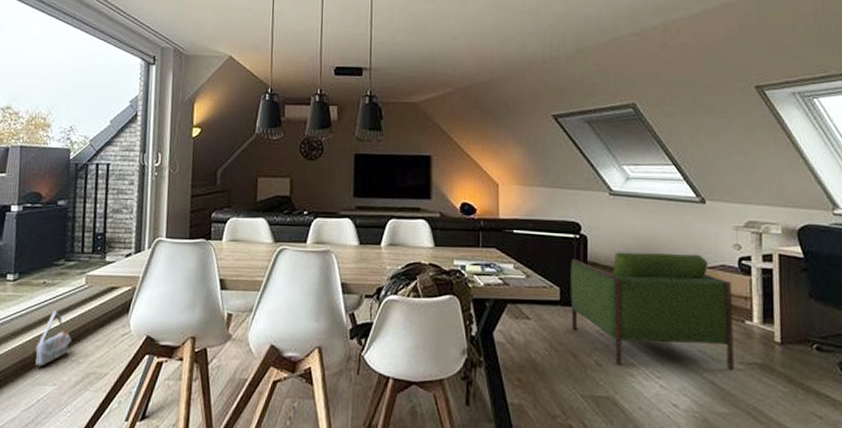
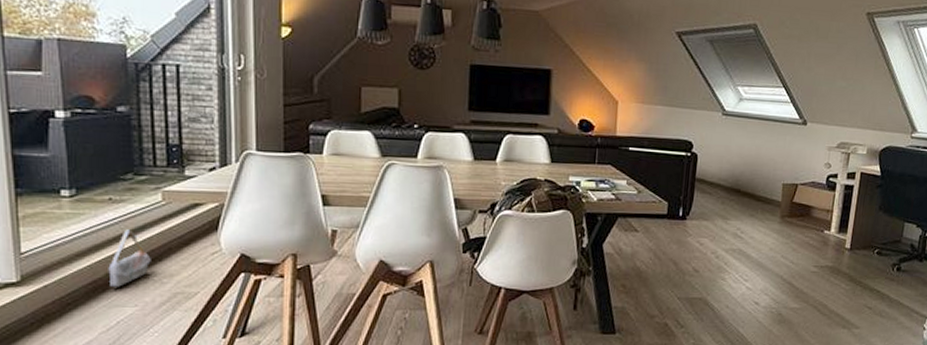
armchair: present [570,252,734,369] -> none [675,169,818,272]

